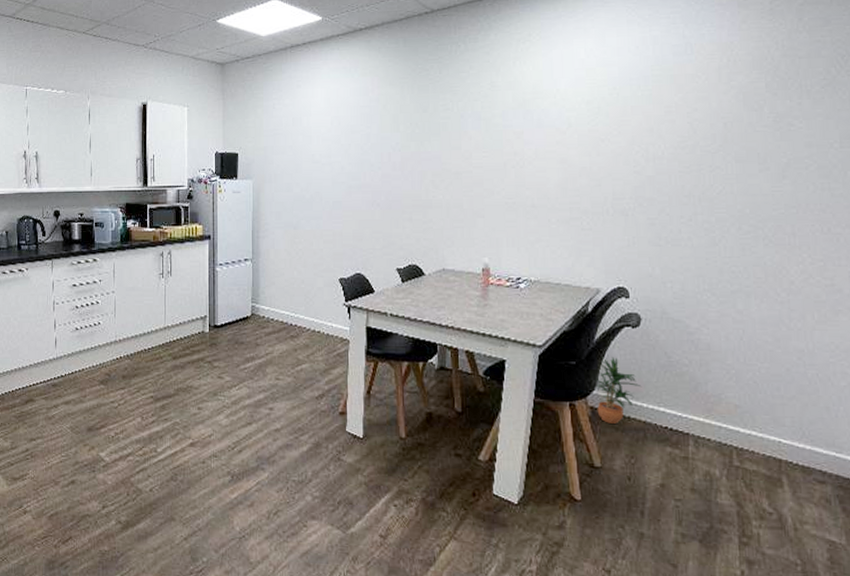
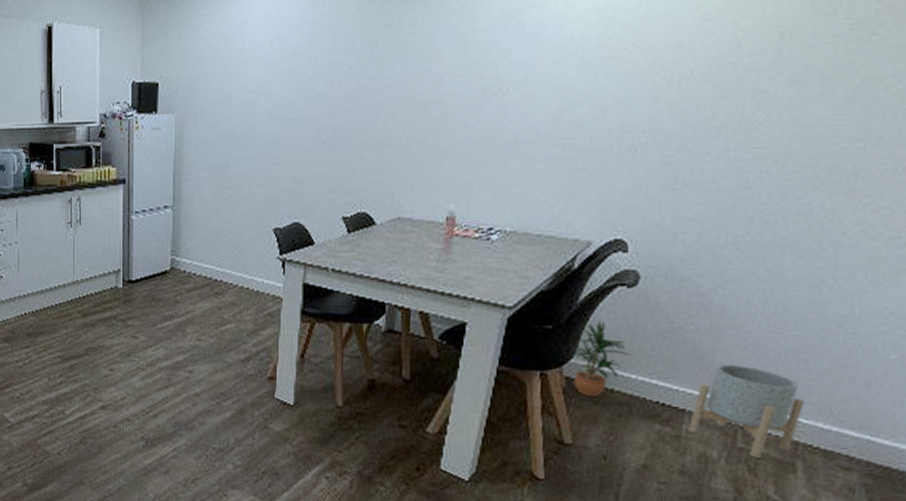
planter: none [694,393,781,475] -> present [689,364,804,458]

